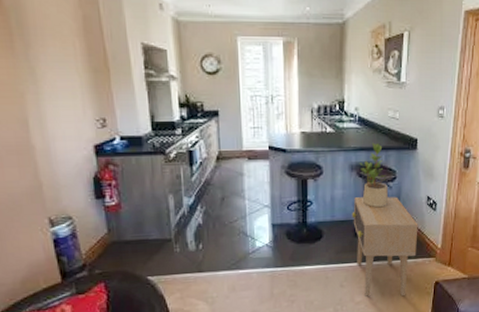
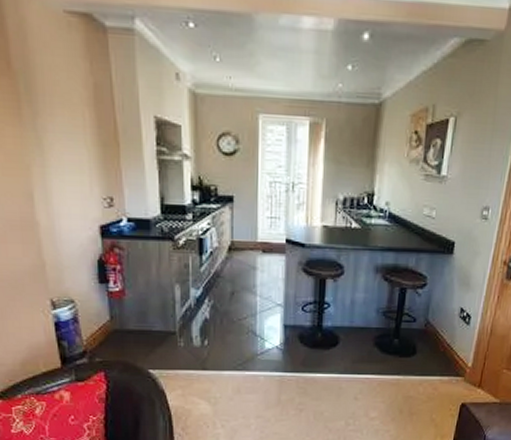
side table: present [352,196,418,297] -> none [373,303,448,416]
potted plant: present [359,142,389,208] -> none [385,242,416,317]

